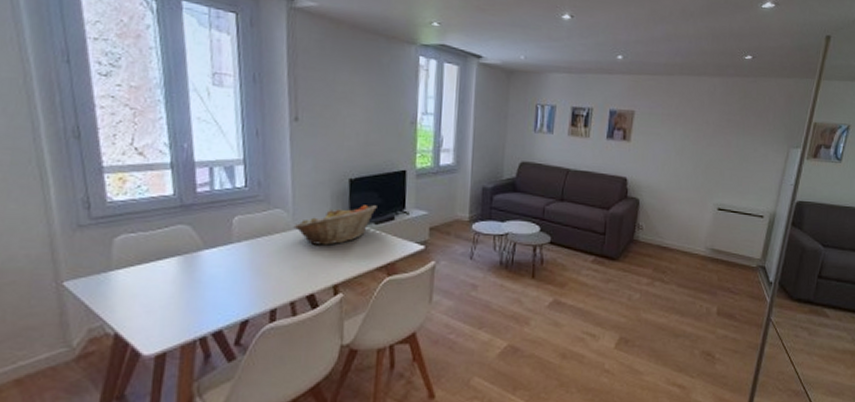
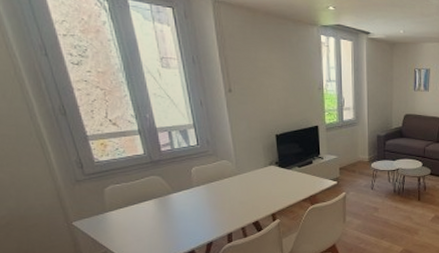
fruit basket: present [293,205,377,245] -> none [237,154,299,185]

